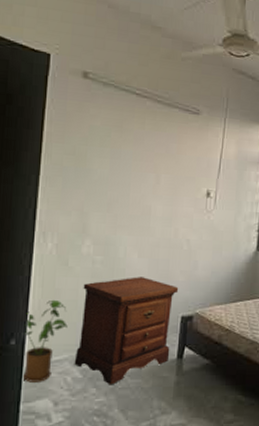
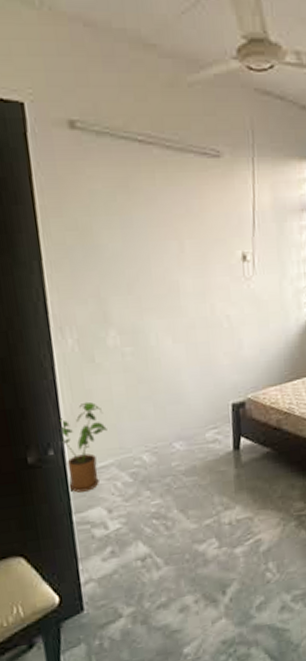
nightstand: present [74,277,179,385] -> none [116,365,225,486]

